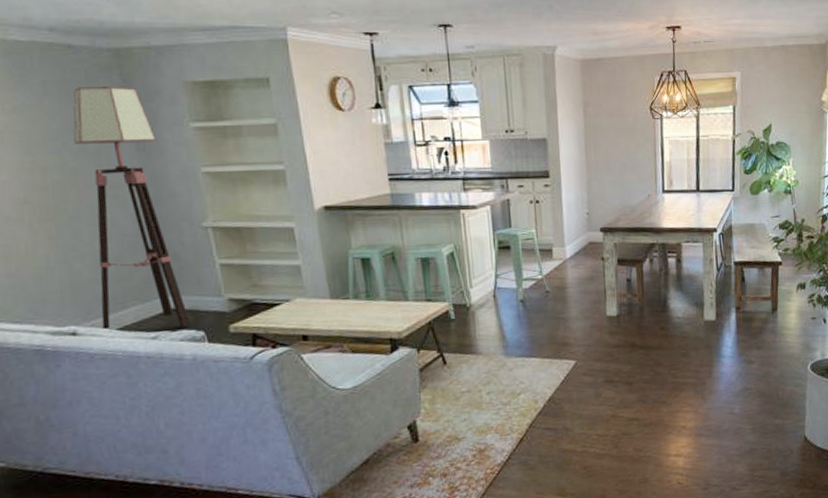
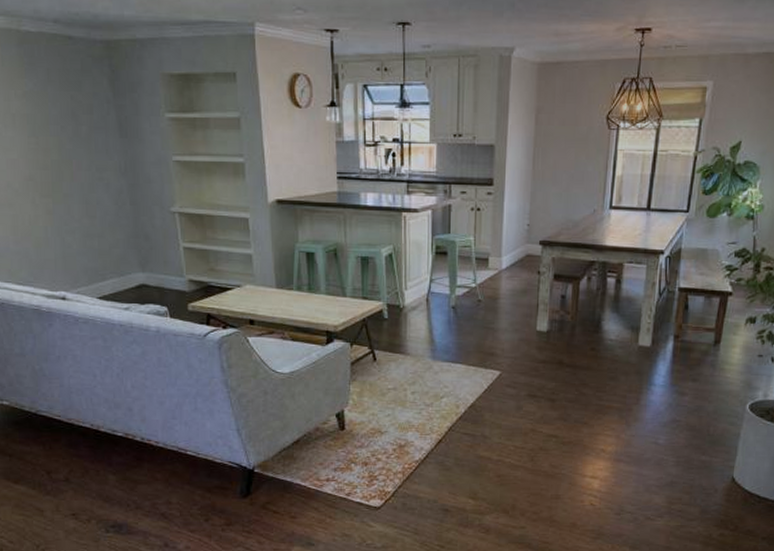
floor lamp: present [73,87,191,328] -> none [70,76,156,302]

